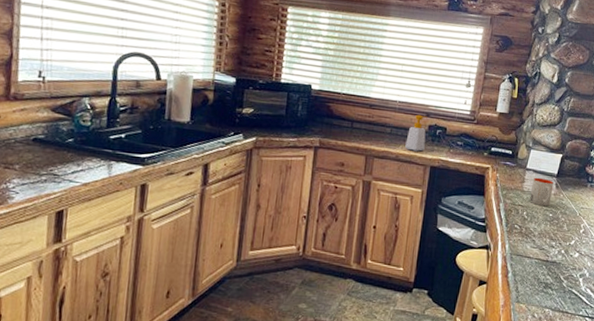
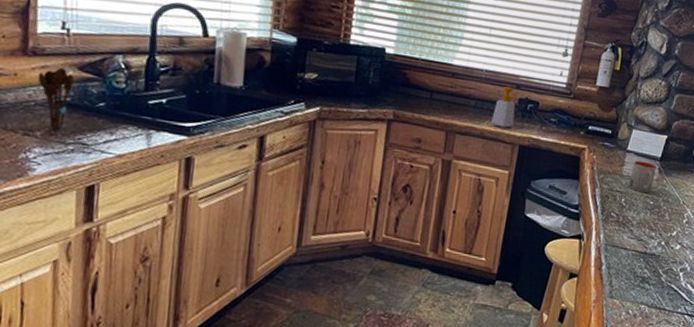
utensil holder: none [17,110,48,164] -> present [37,68,74,131]

